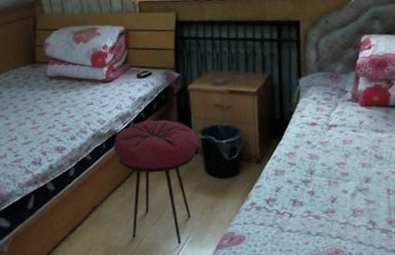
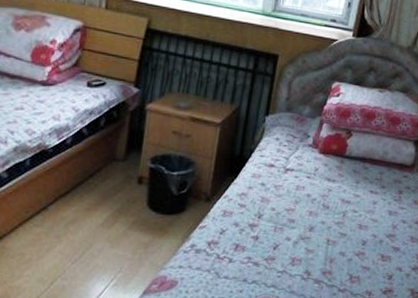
stool: present [113,119,199,244] -> none [39,138,146,287]

